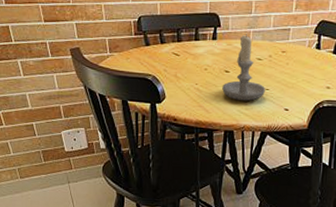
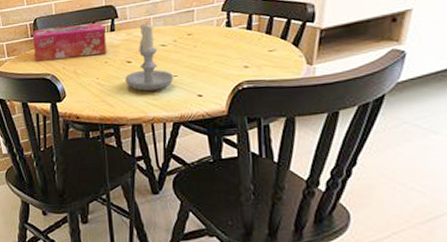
tissue box: none [135,28,208,61] -> present [32,22,107,61]

